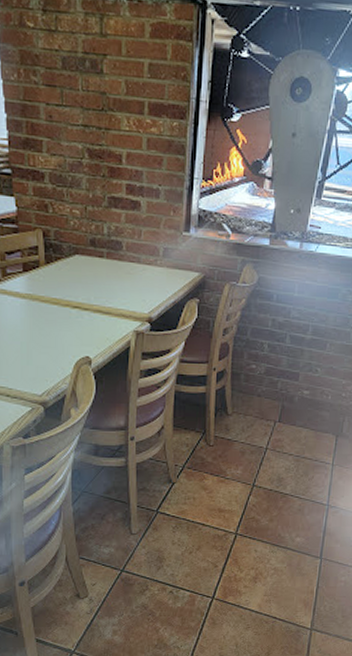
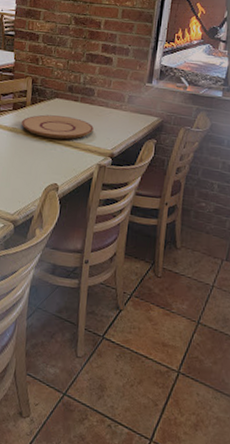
plate: none [37,275,126,305] -> present [21,114,94,140]

